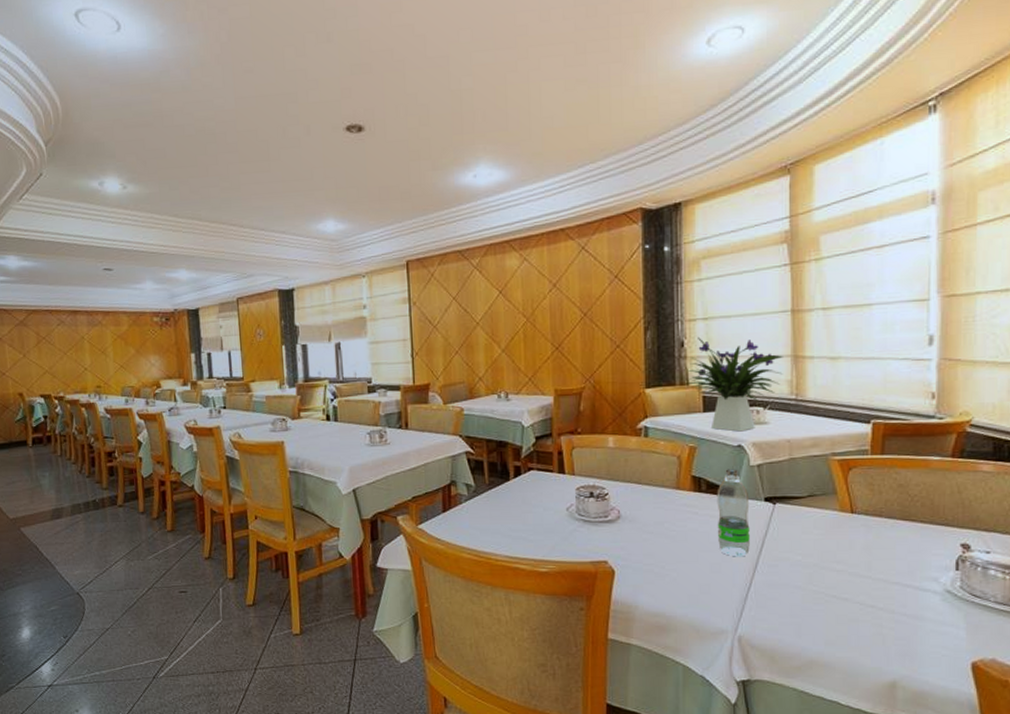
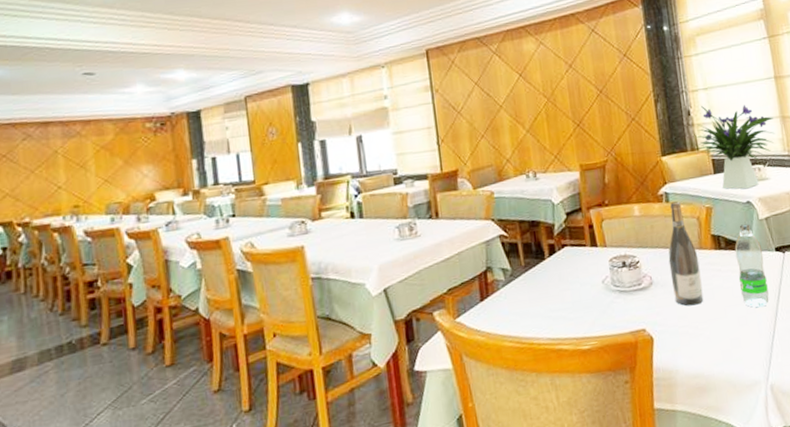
wine bottle: none [640,437,675,545] -> present [668,201,704,306]

